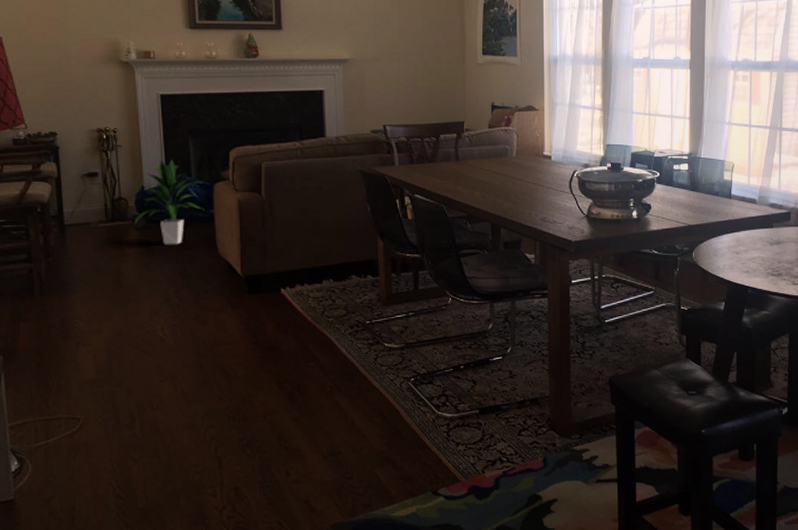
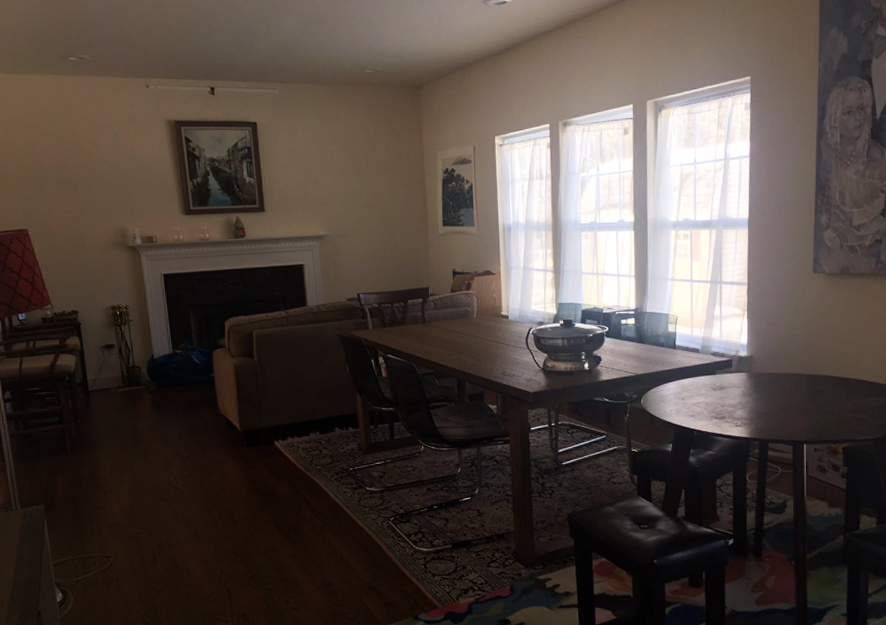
indoor plant: present [134,159,205,245] -> none [147,330,206,406]

